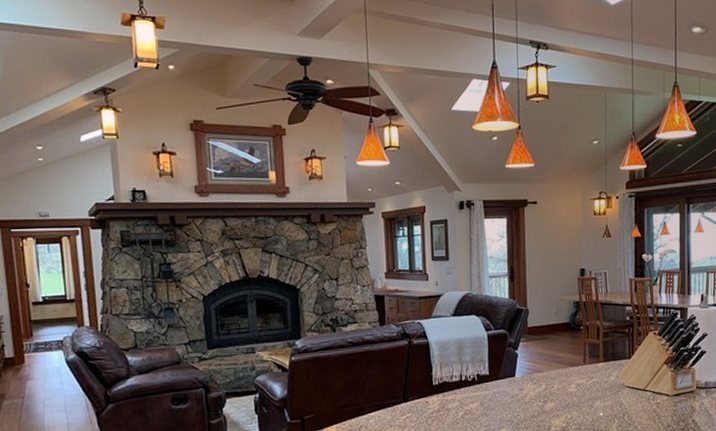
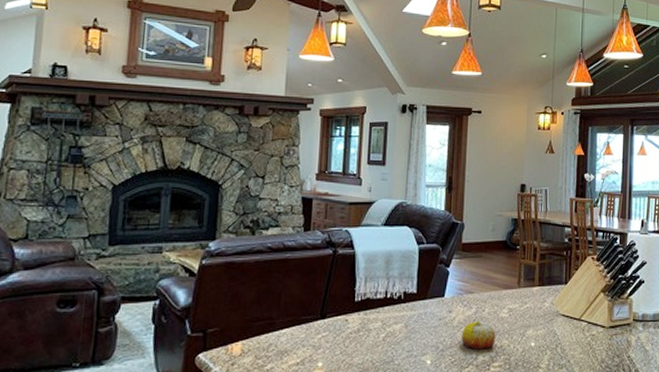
fruit: none [534,396,566,422] -> present [461,321,496,350]

